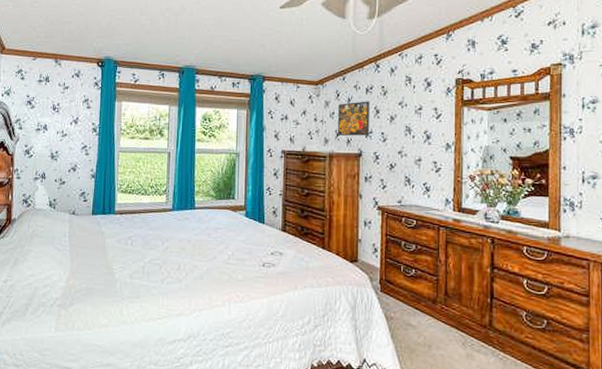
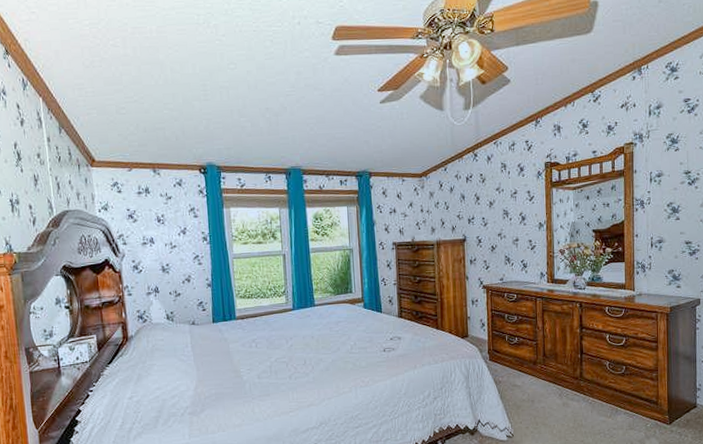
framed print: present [338,101,369,136] -> none [442,189,472,224]

